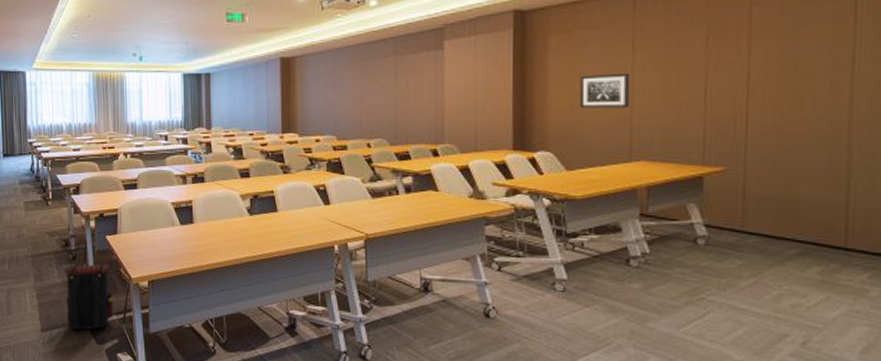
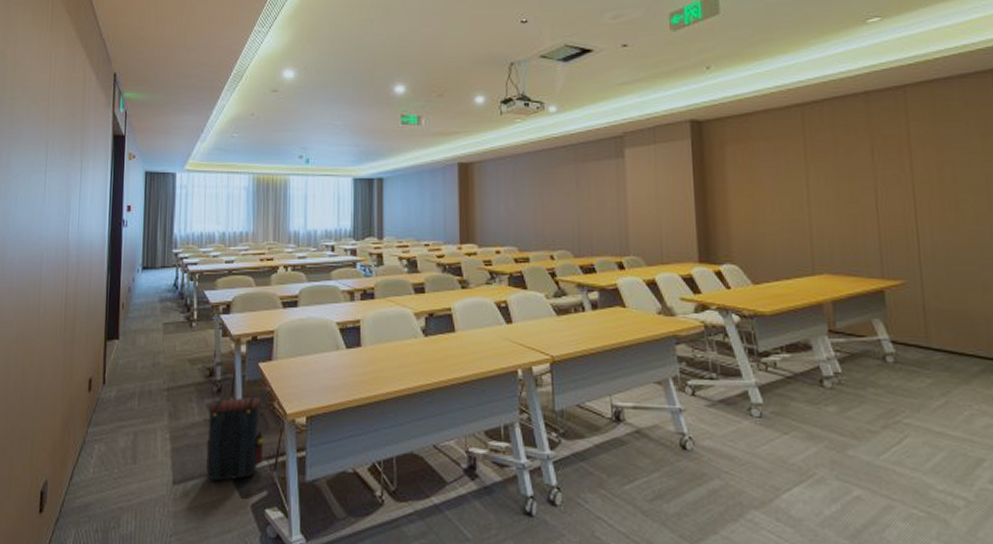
wall art: present [579,73,630,108] -> none [758,184,808,220]

